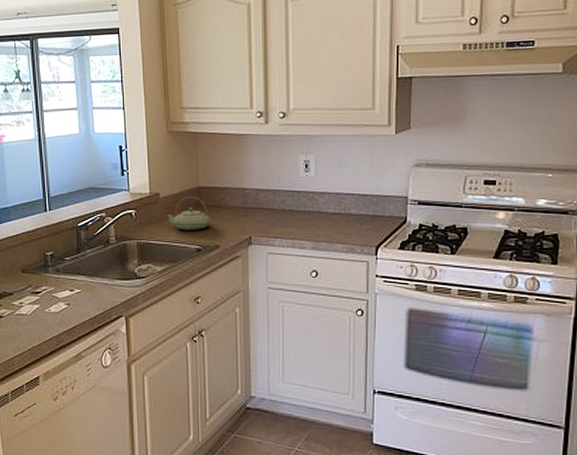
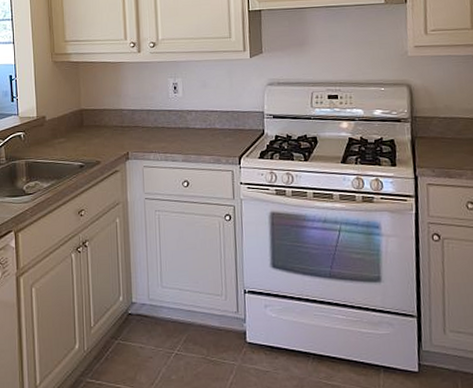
teapot: present [166,196,212,230] -> none [52,117,93,149]

